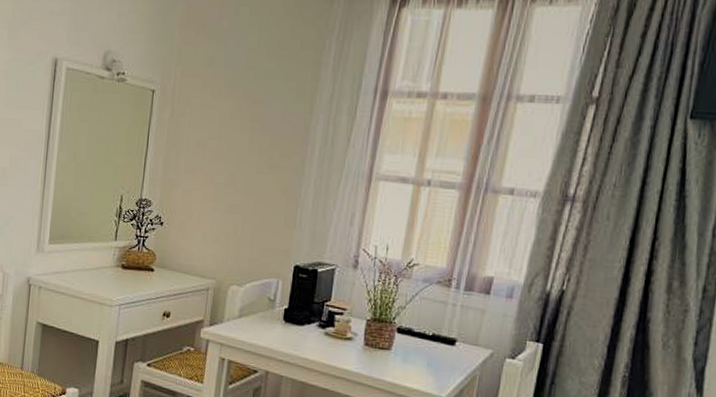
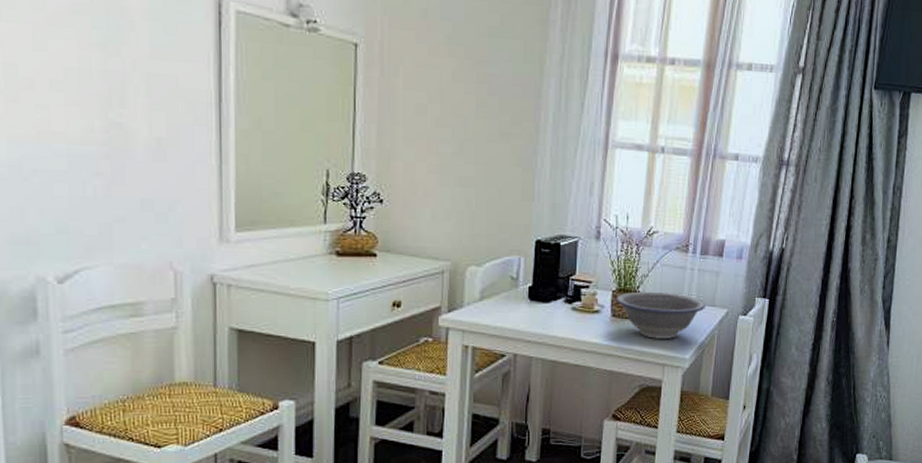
bowl: none [369,322,467,375] -> present [615,291,705,339]

